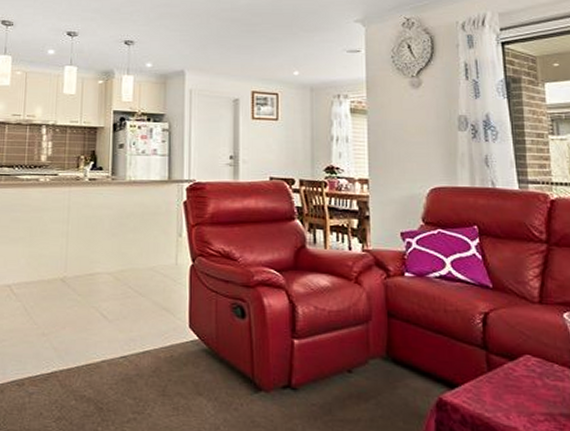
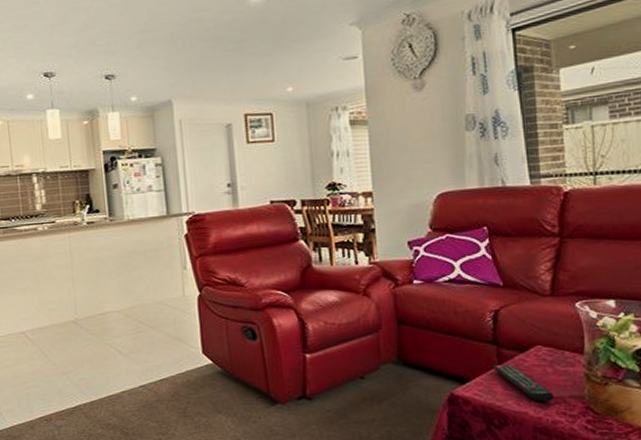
remote control: none [481,371,543,418] -> present [491,364,554,402]

